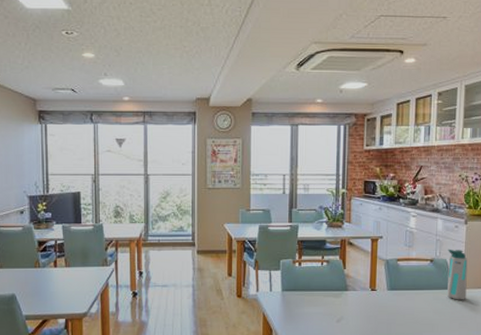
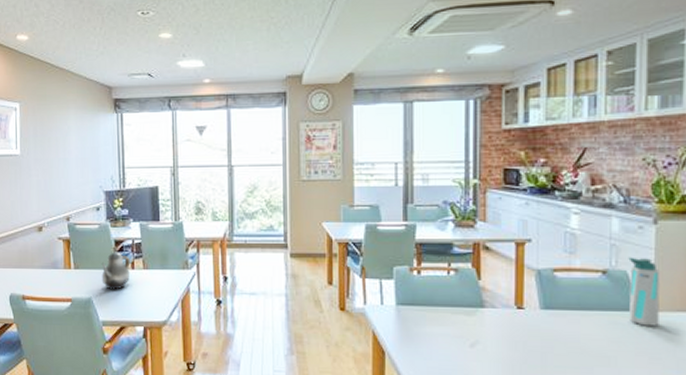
teapot: none [24,248,53,287] -> present [101,248,131,290]

